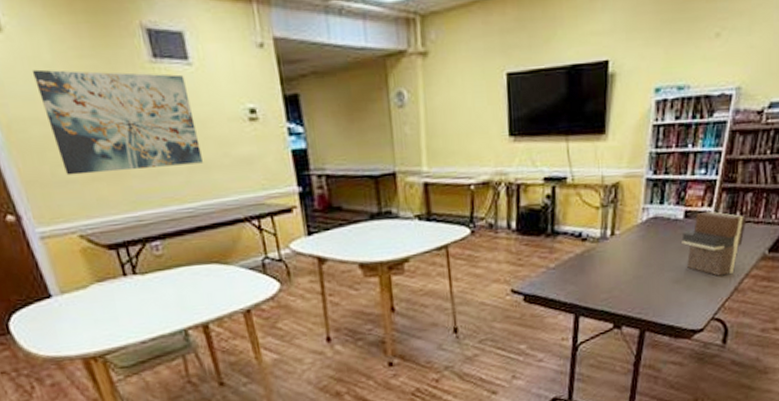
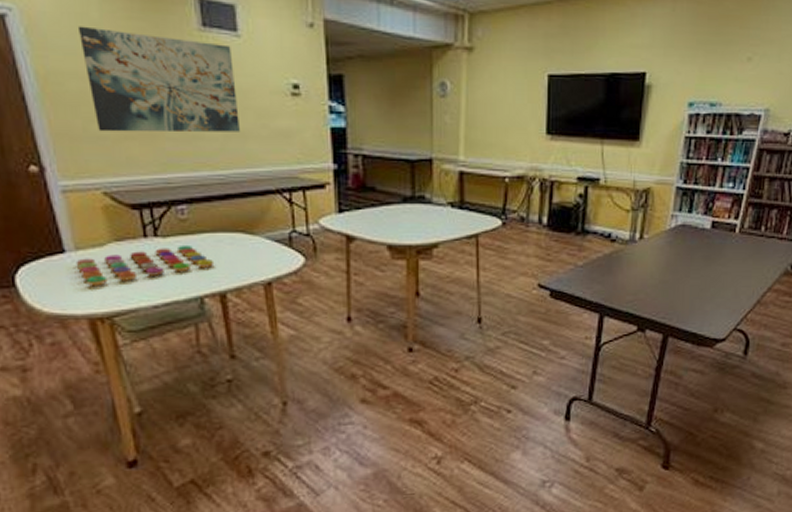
board game: none [63,279,194,328] -> present [75,244,215,286]
book: present [681,210,747,276] -> none [708,223,771,288]

